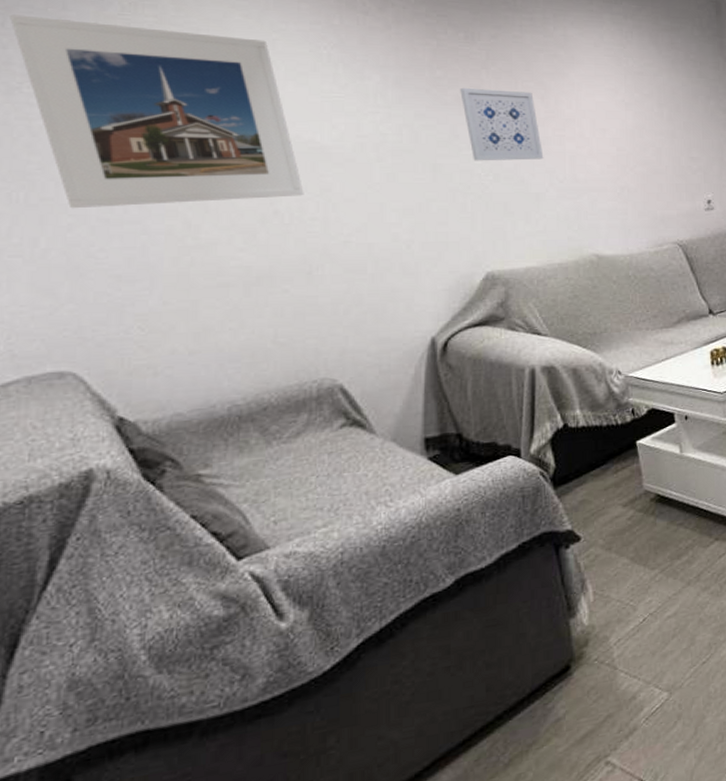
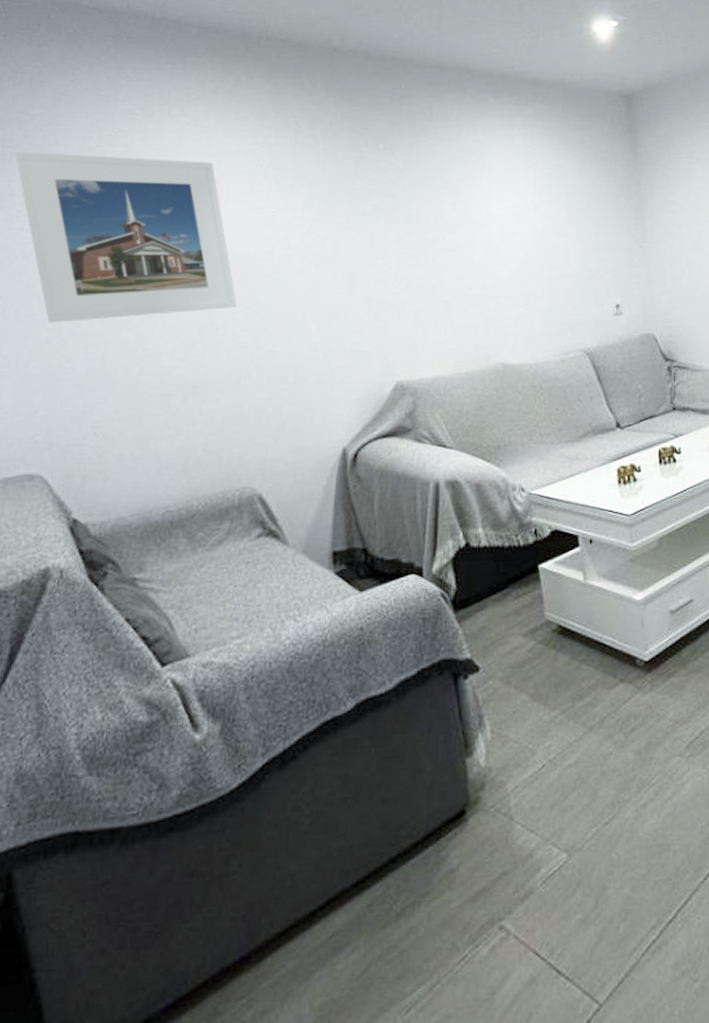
wall art: present [460,87,544,161] -> none [378,197,454,270]

